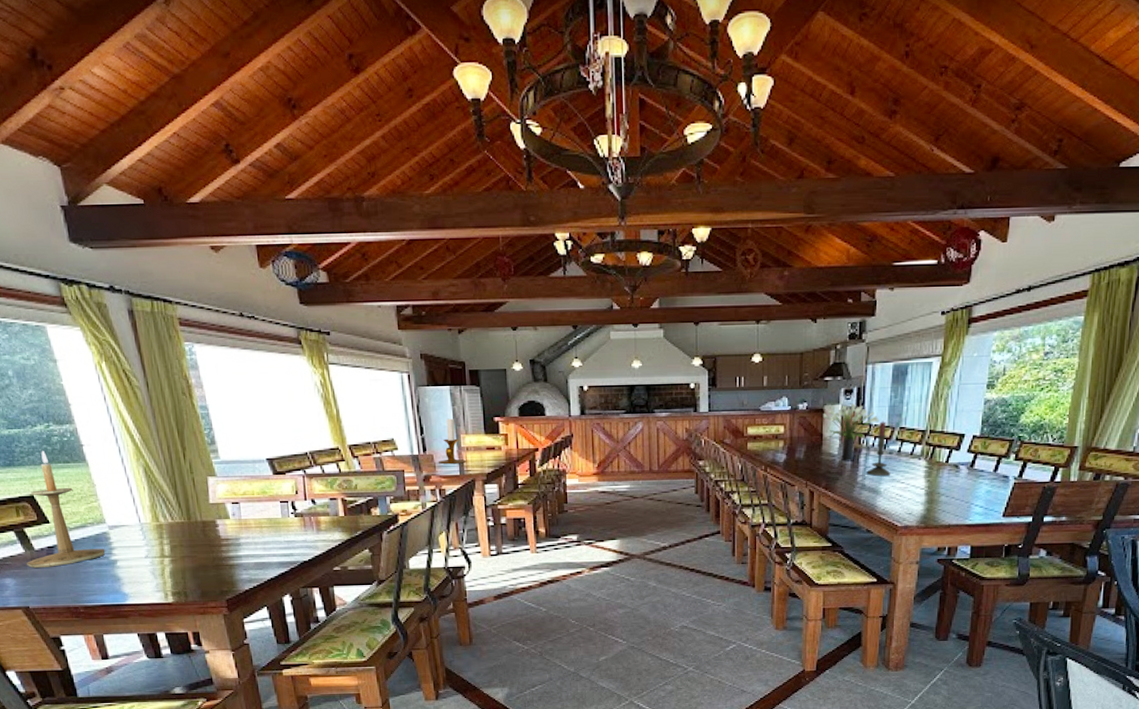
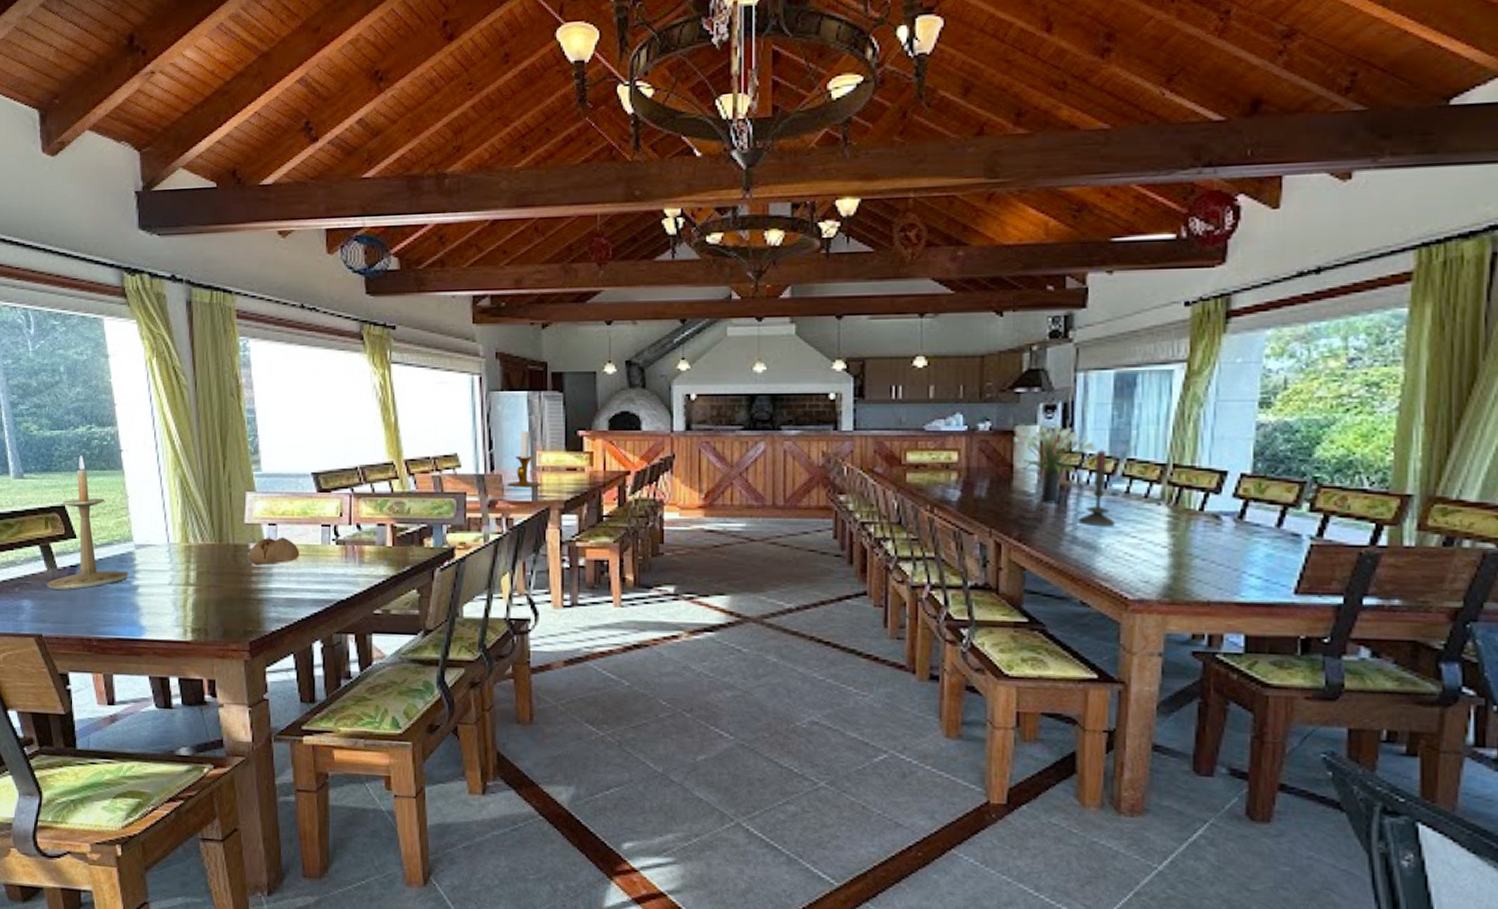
bread: none [216,513,264,536] -> present [248,537,300,565]

